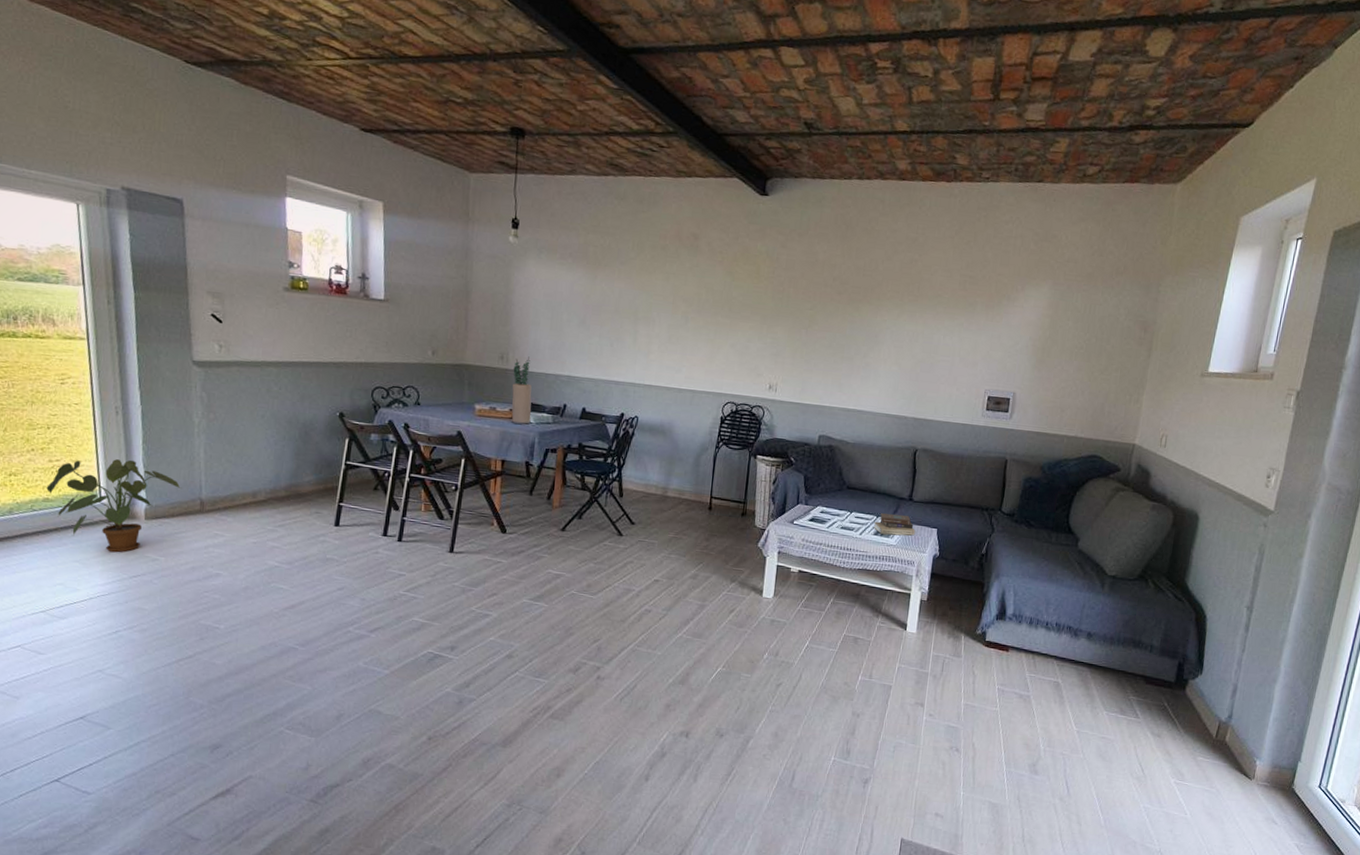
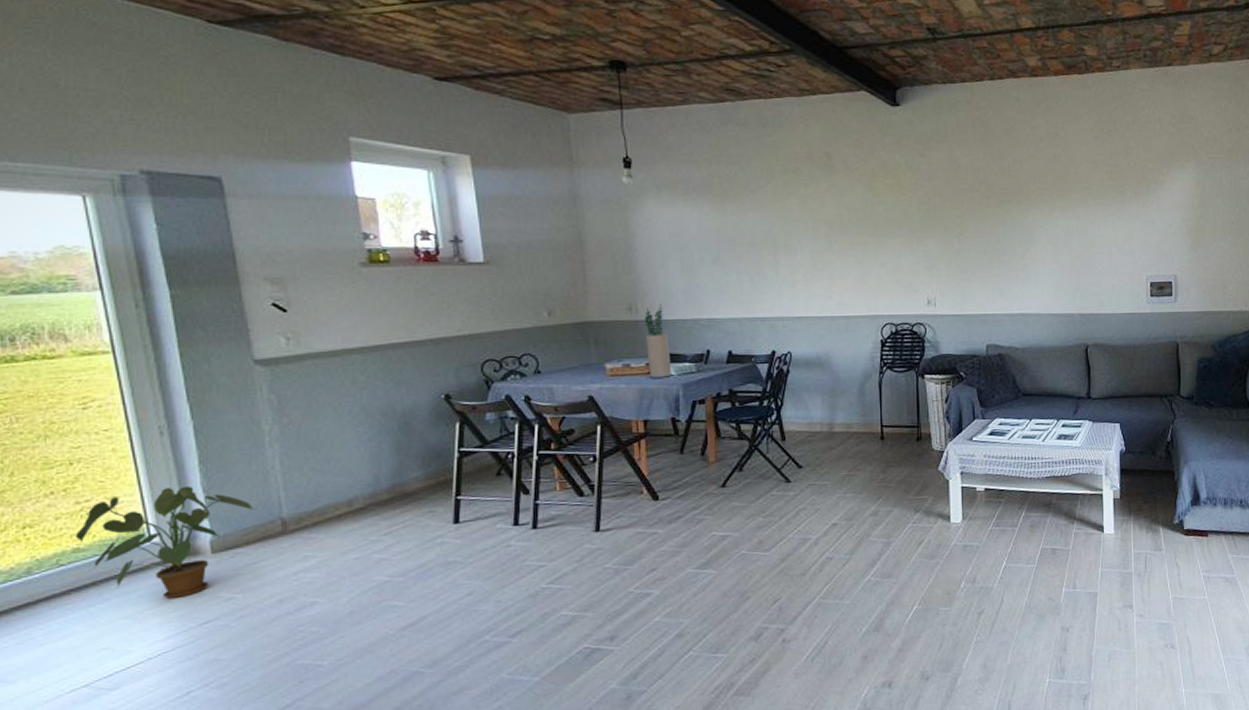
books: present [874,513,916,536] -> none [1056,414,1099,438]

